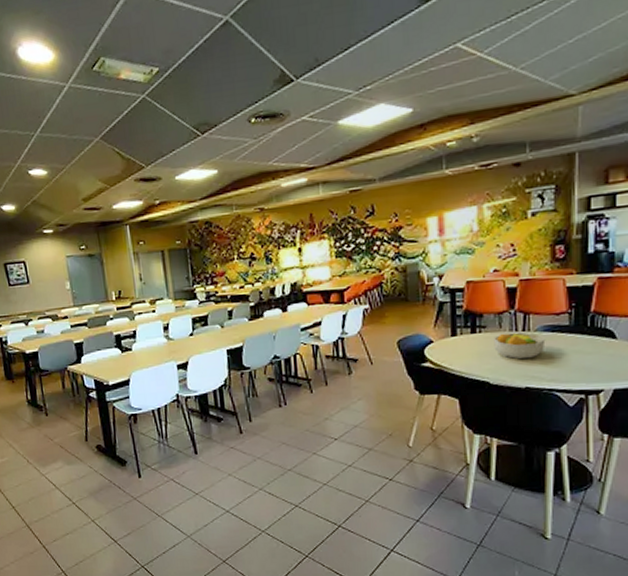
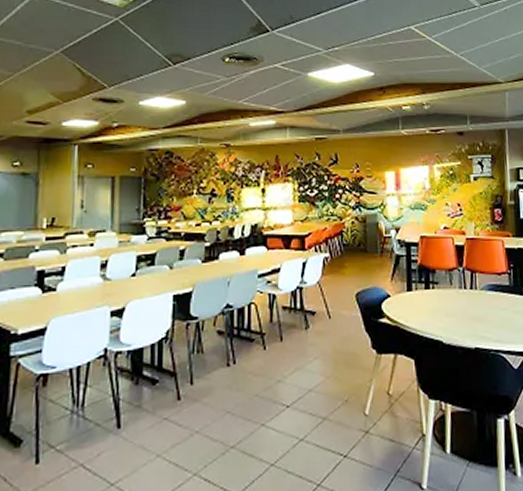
fruit bowl: present [494,332,546,360] -> none [445,290,491,319]

